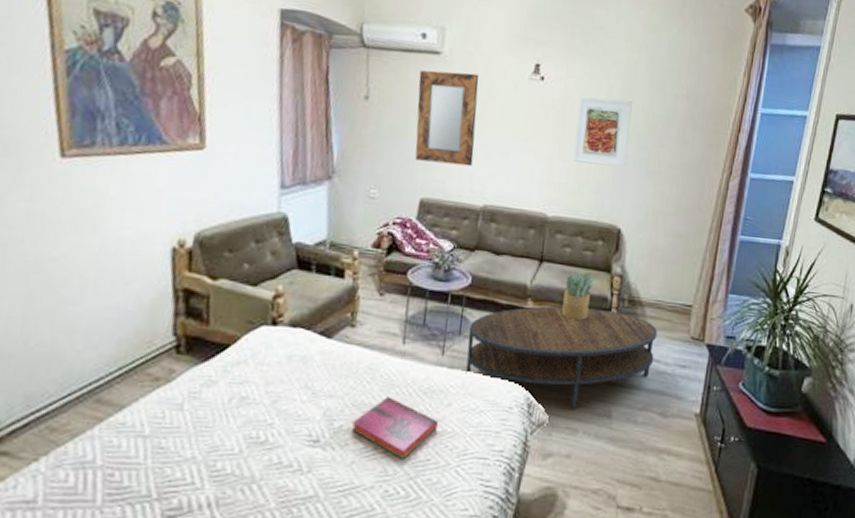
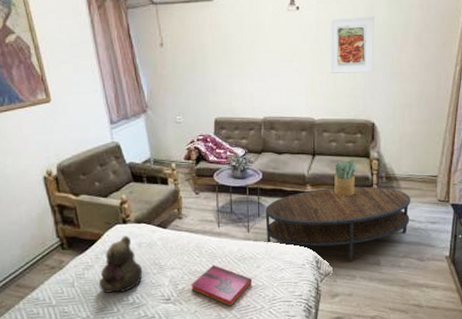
teddy bear: none [220,343,288,425] -> present [99,236,143,293]
home mirror: present [415,70,479,167] -> none [199,12,251,89]

